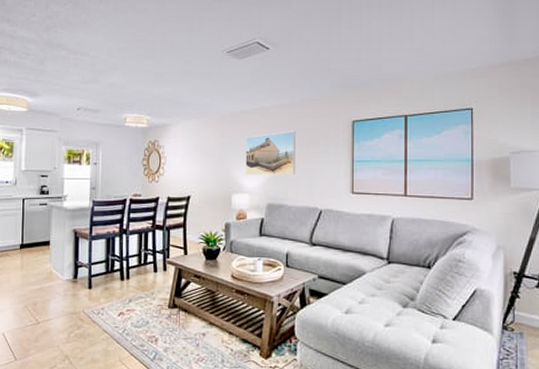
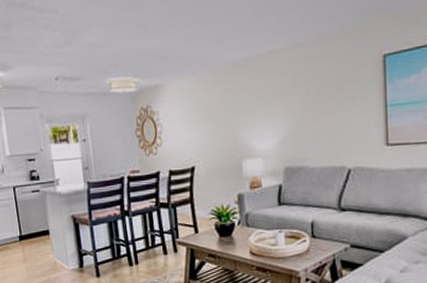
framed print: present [245,131,296,175] -> none [252,76,315,136]

